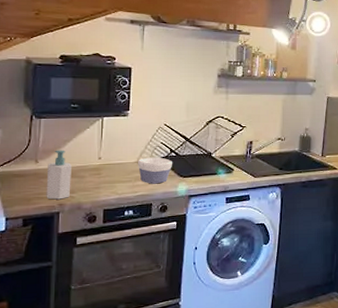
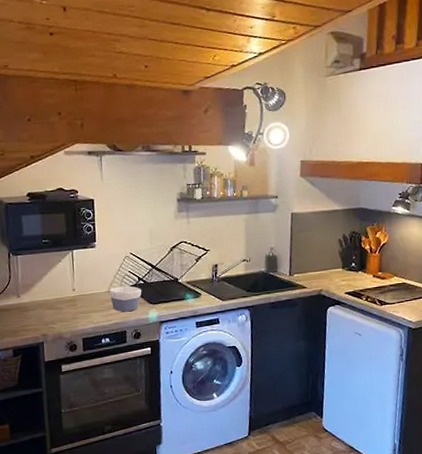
soap bottle: present [46,150,71,200] -> none [28,284,51,331]

